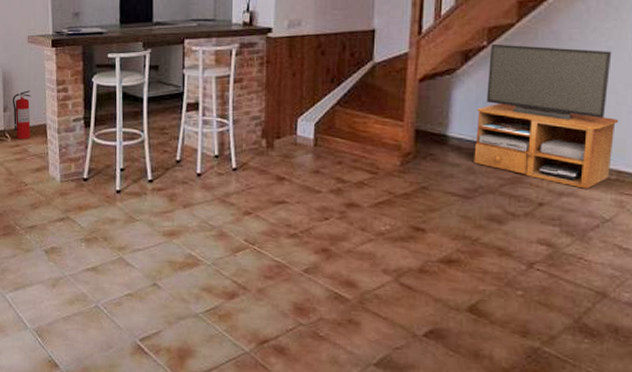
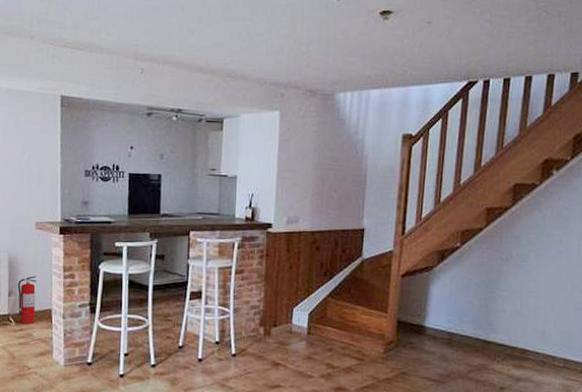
tv stand: present [474,43,619,189] -> none [447,245,567,375]

